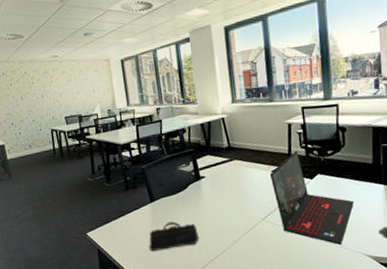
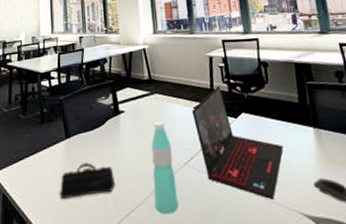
water bottle: none [231,183,256,260] -> present [151,120,178,214]

